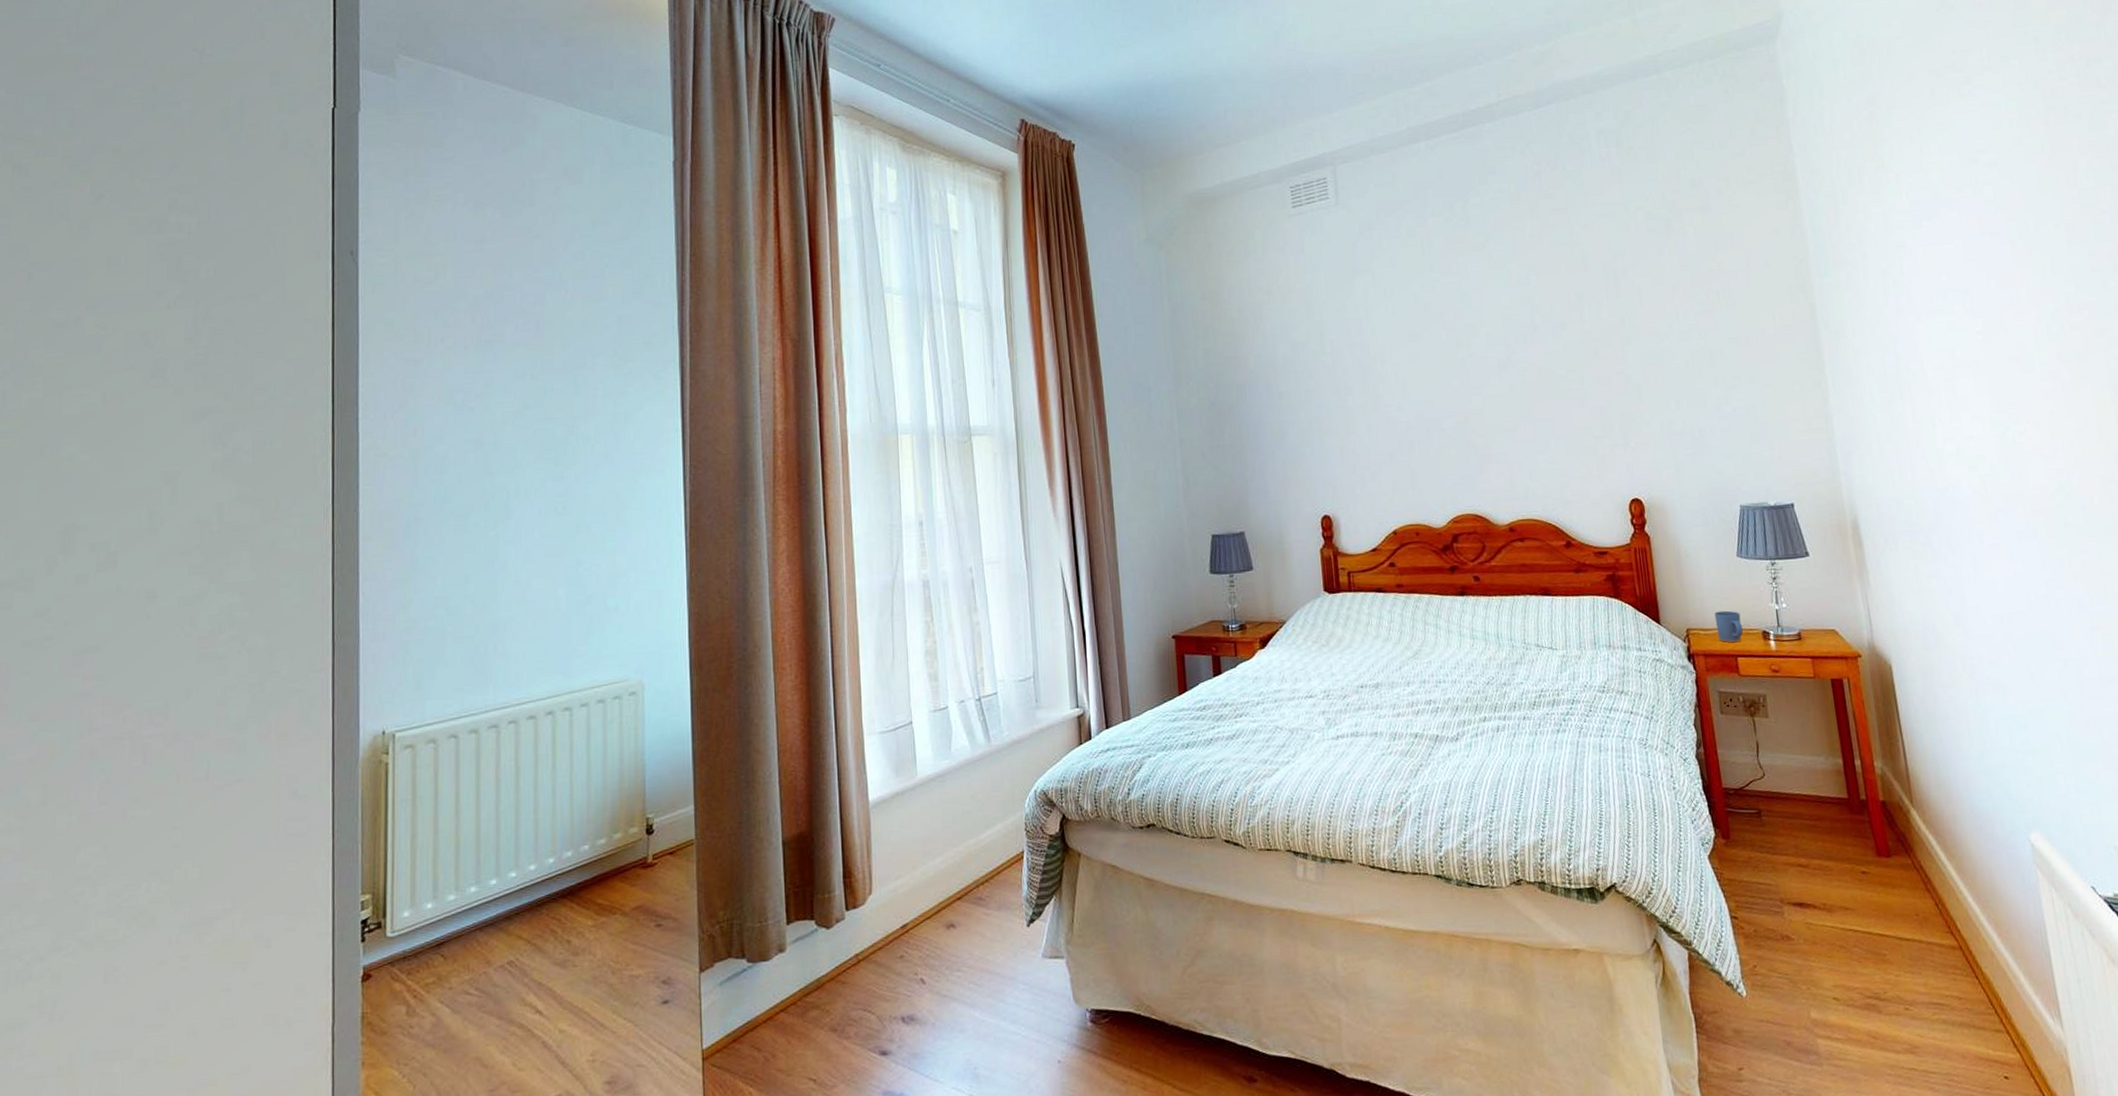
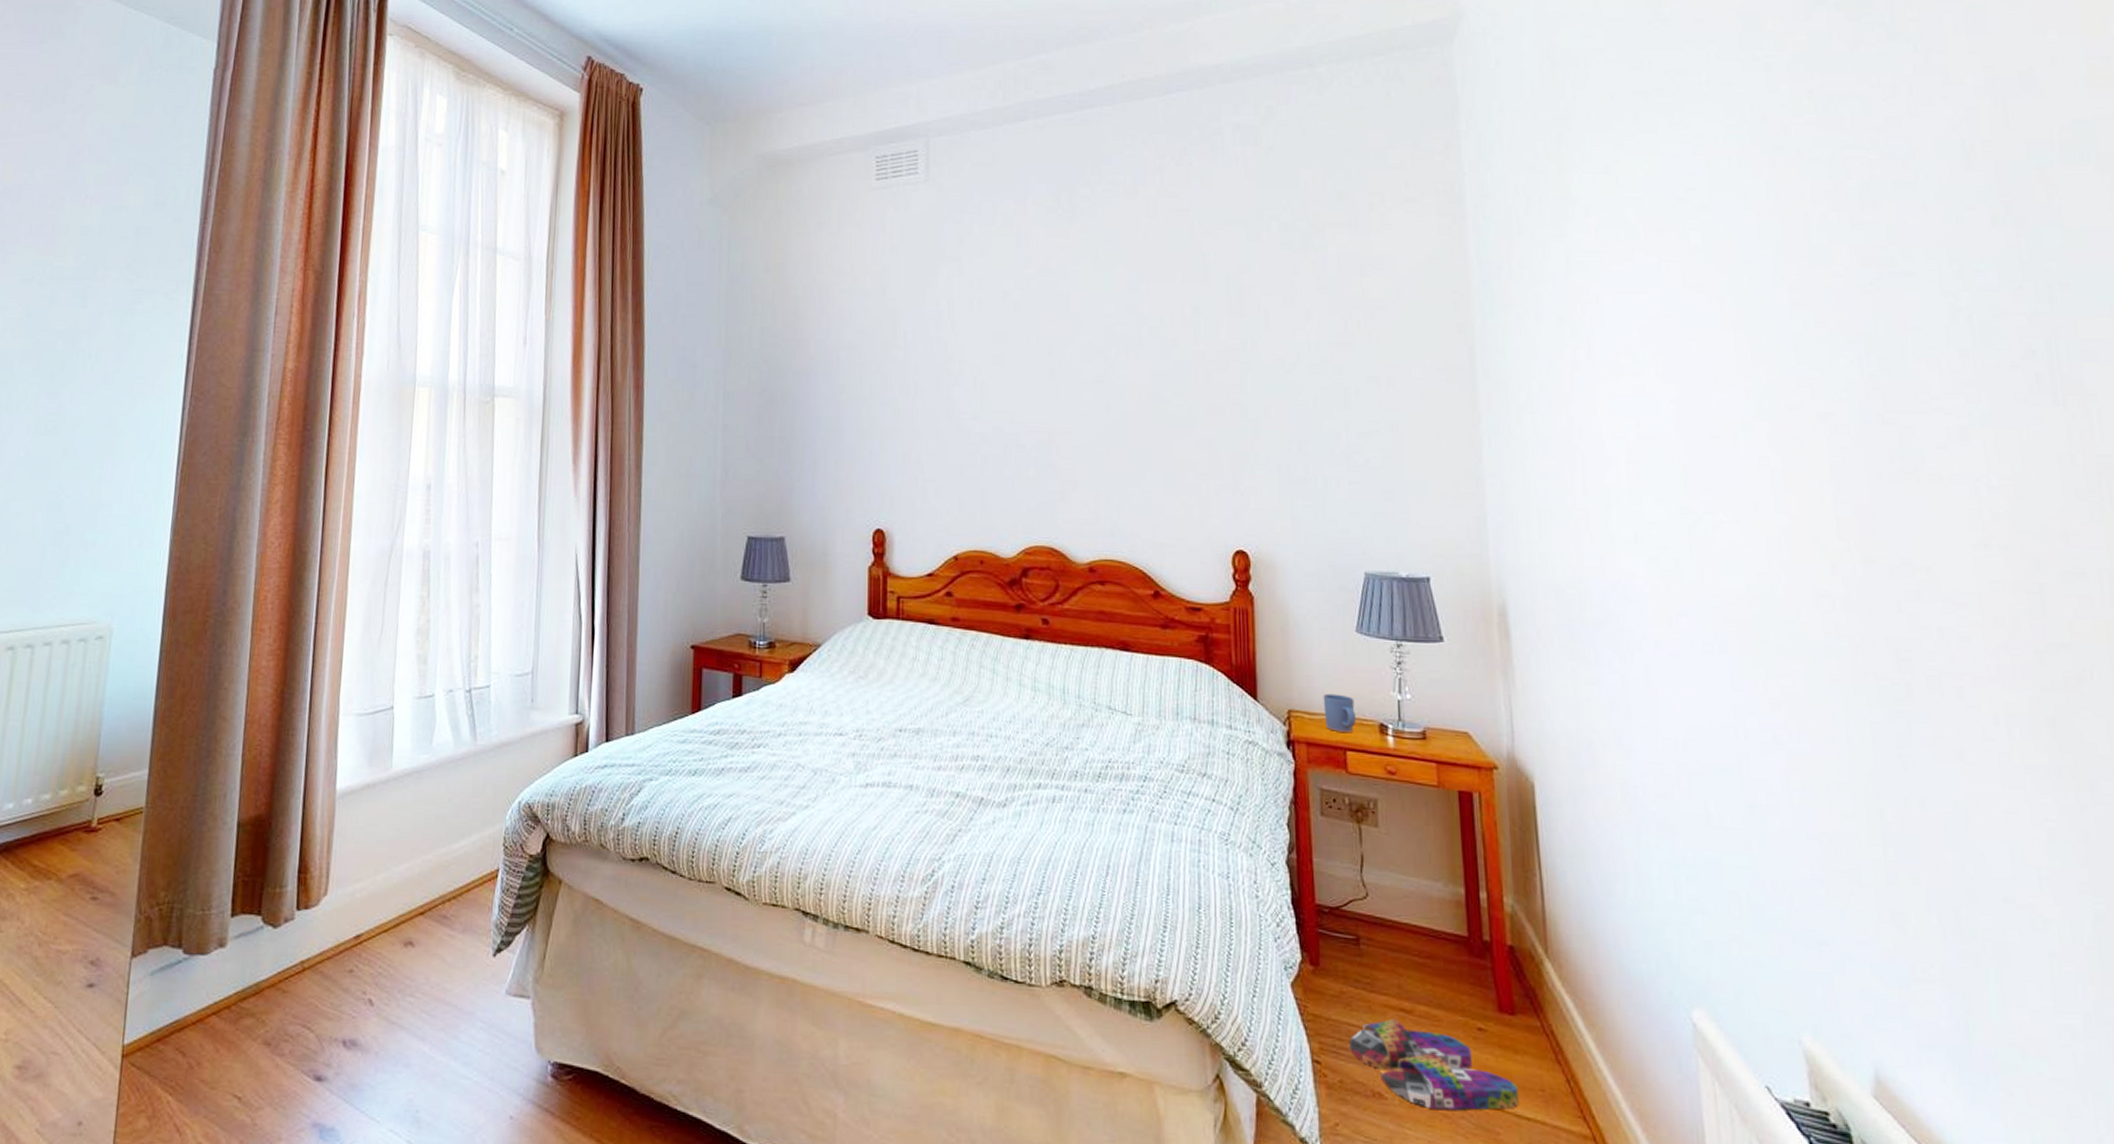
slippers: none [1759,874,1899,943] -> present [1349,1019,1519,1111]

